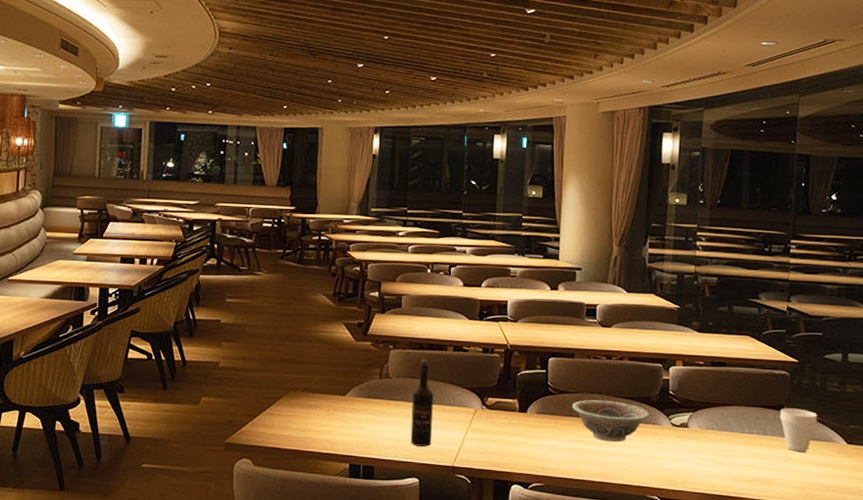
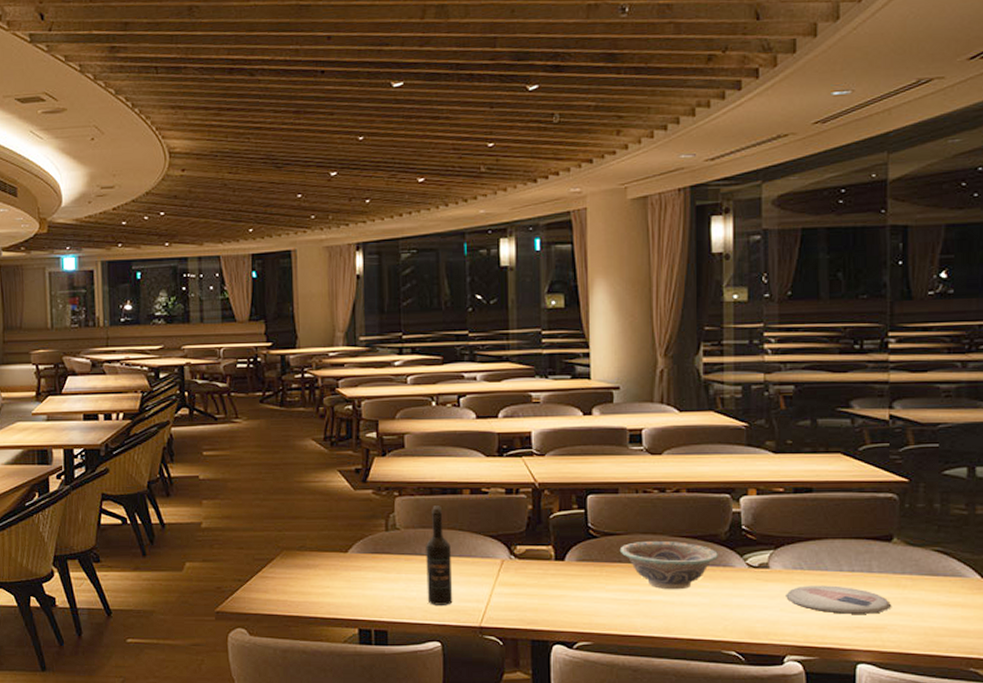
plate: none [699,443,779,470] -> present [786,585,891,614]
cup: present [779,408,818,452] -> none [888,538,939,590]

